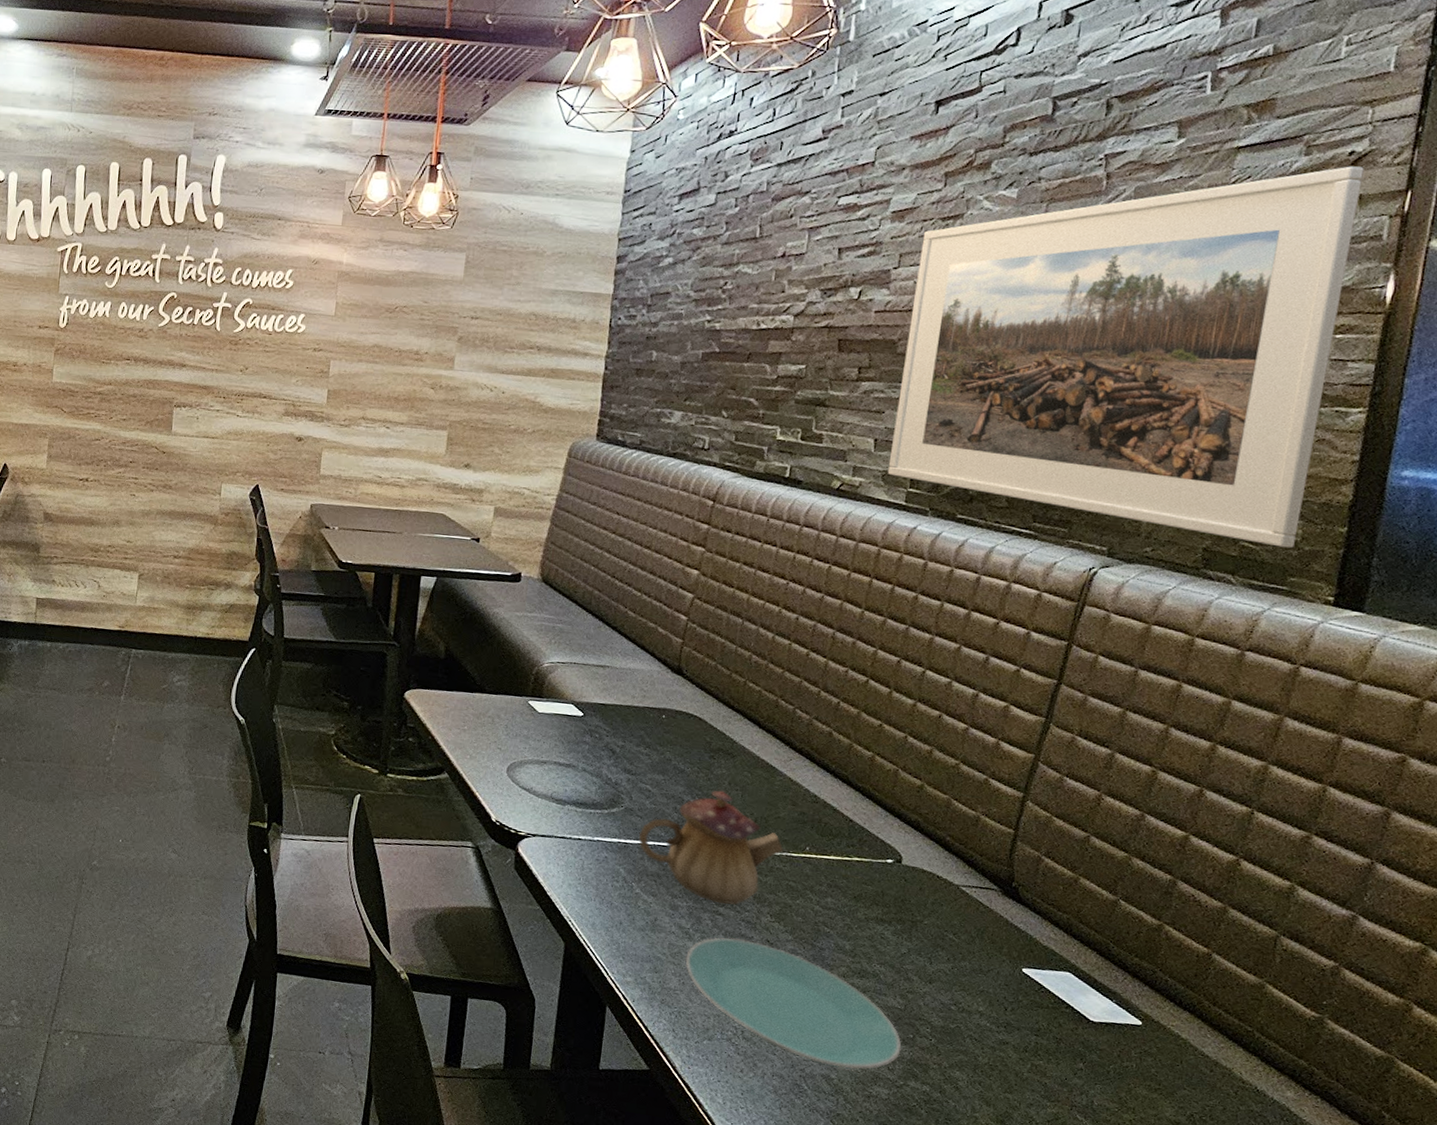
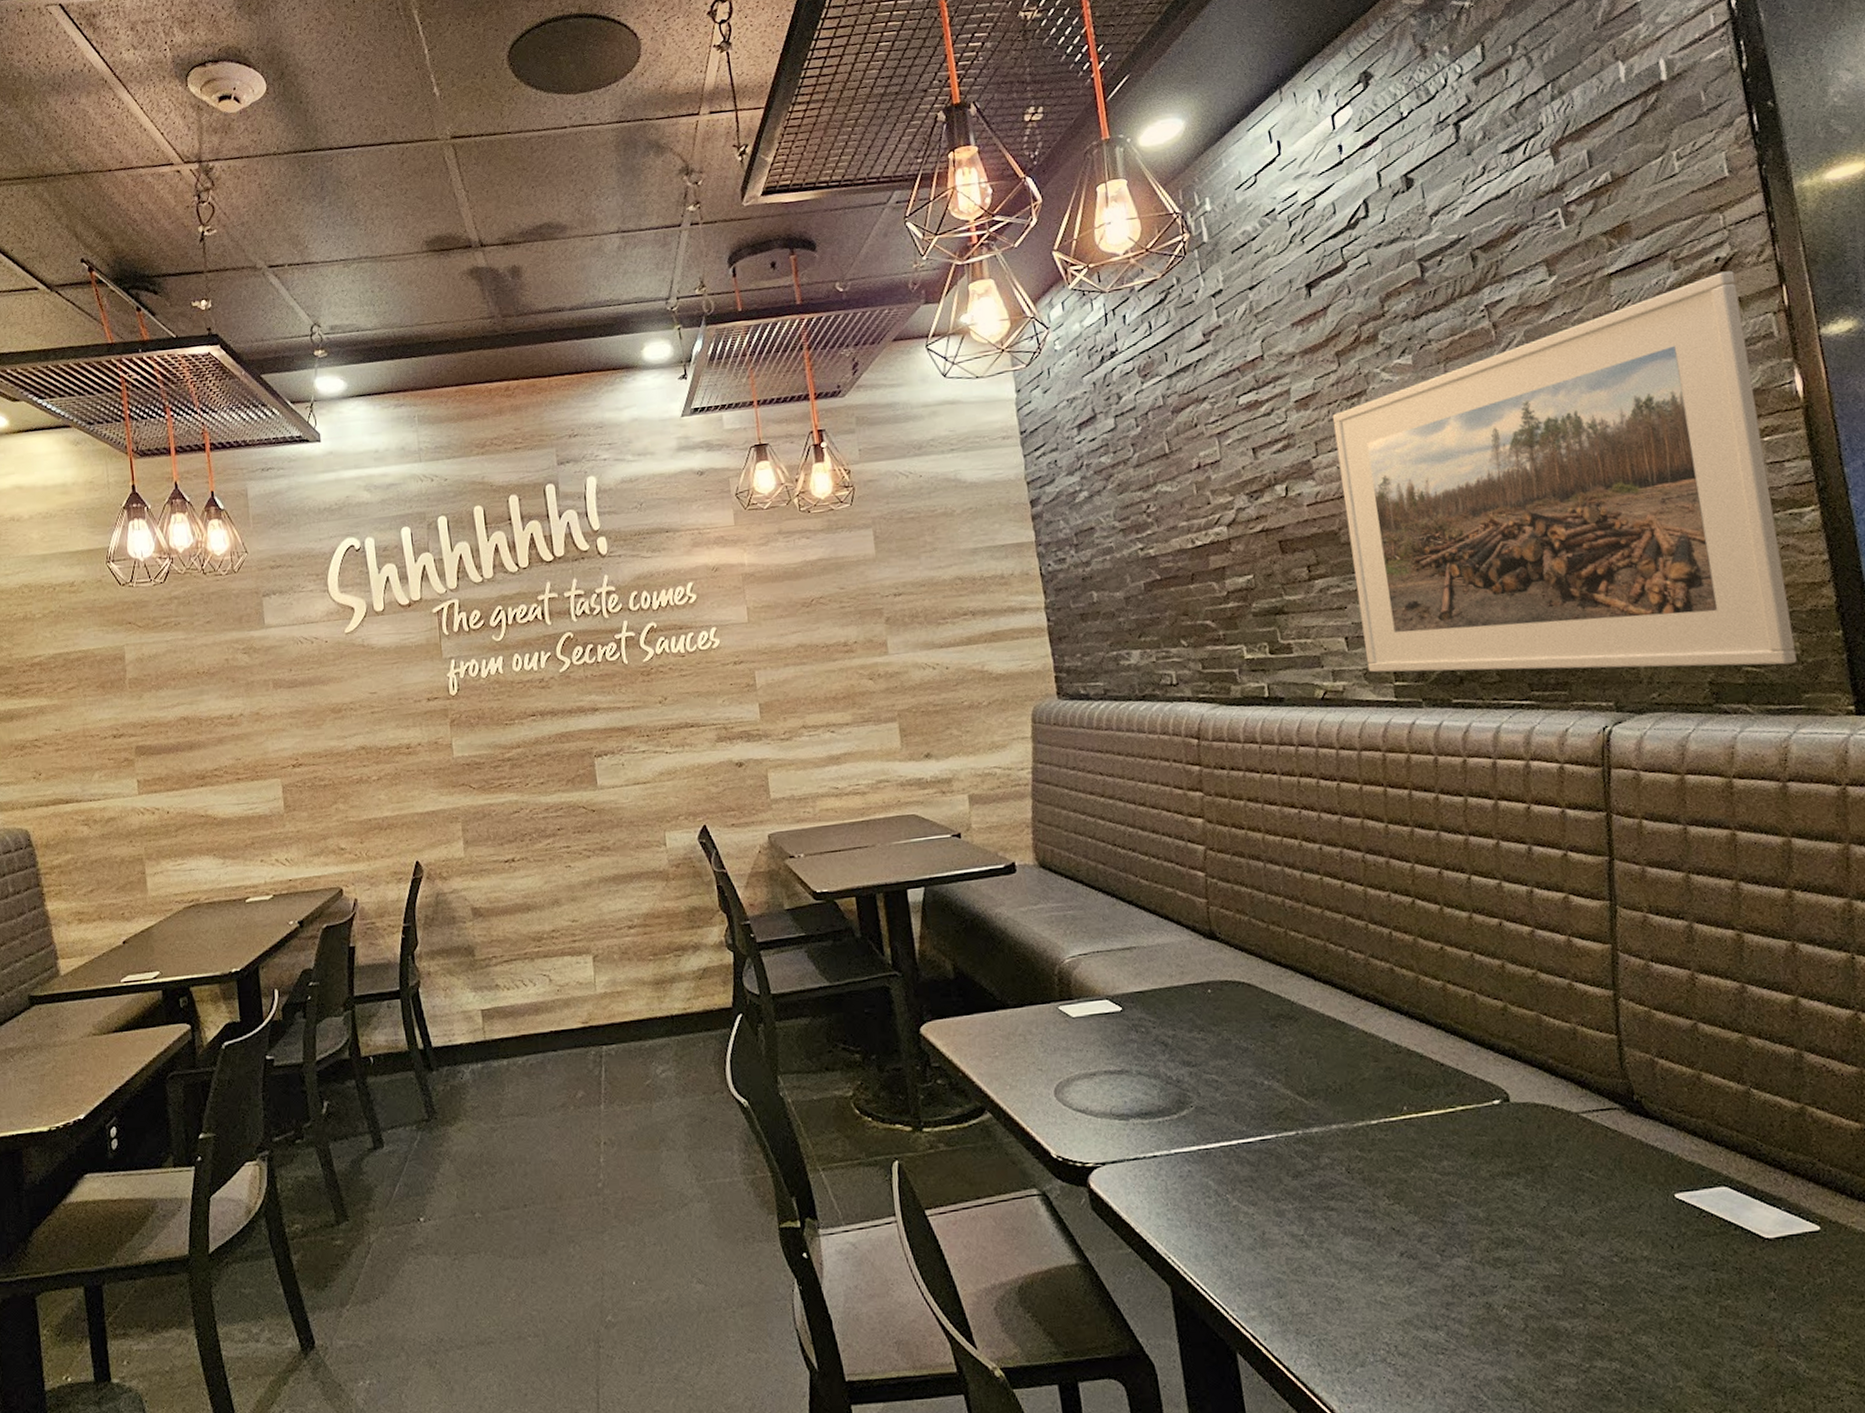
teapot: present [638,790,784,905] -> none [1218,1062,1380,1197]
plate: present [685,938,902,1070] -> none [1308,1233,1576,1365]

